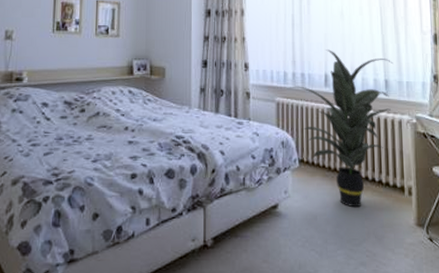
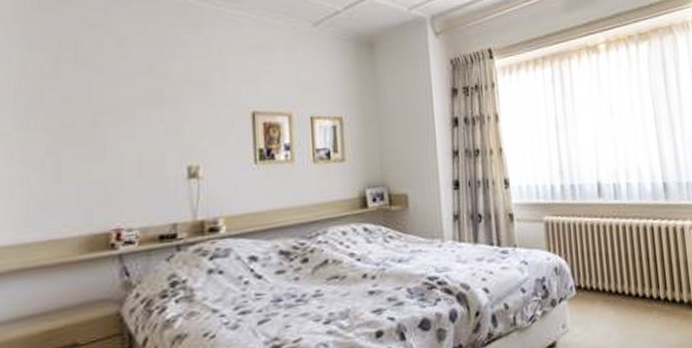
indoor plant: present [290,50,393,208] -> none [559,153,672,333]

